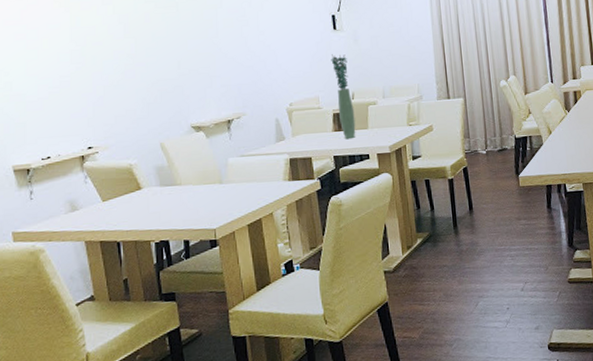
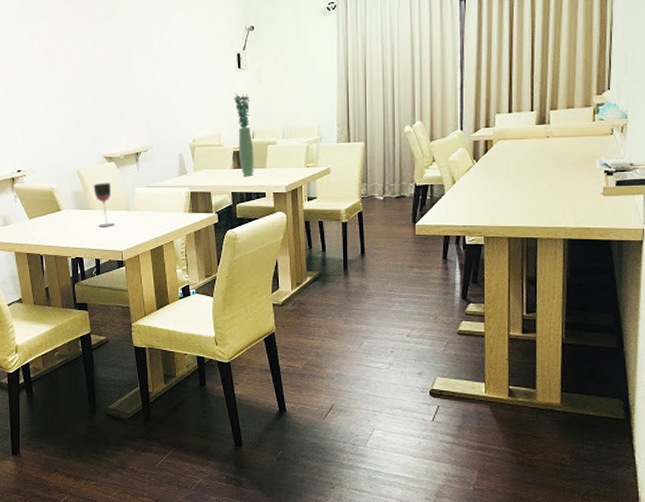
wineglass: none [179,154,205,205] -> present [93,182,114,228]

